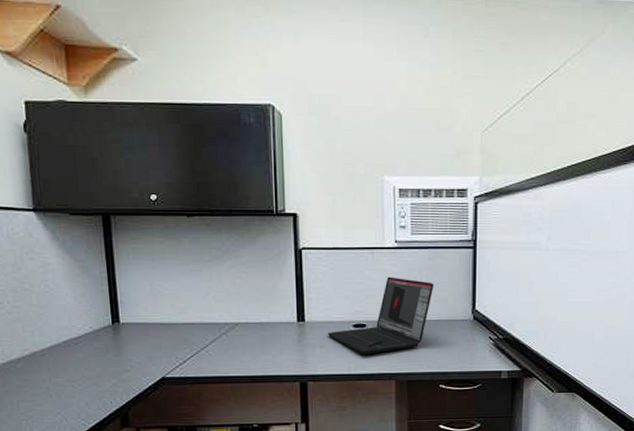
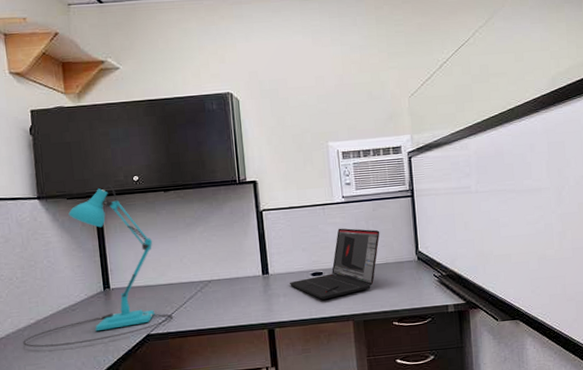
desk lamp: none [16,201,192,383] -> present [23,184,173,348]

